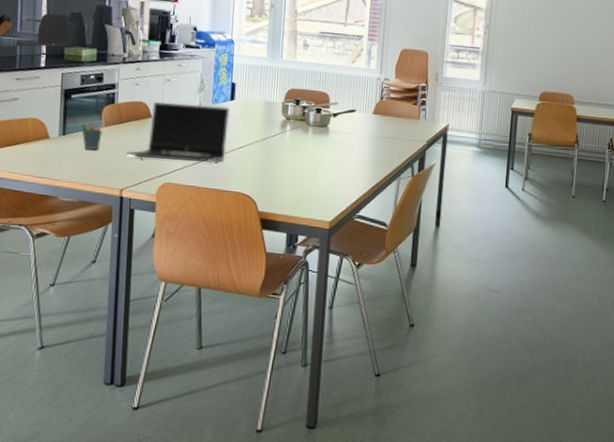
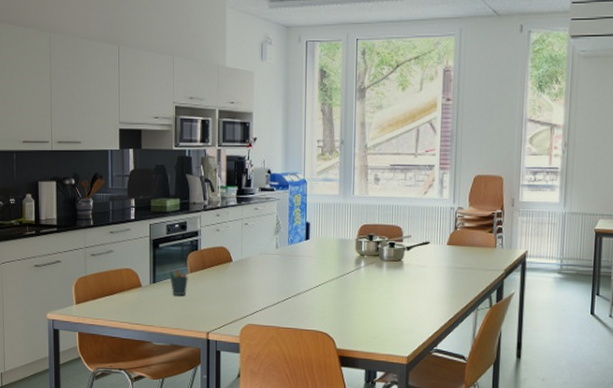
laptop computer: present [127,101,230,163] -> none [211,245,306,303]

